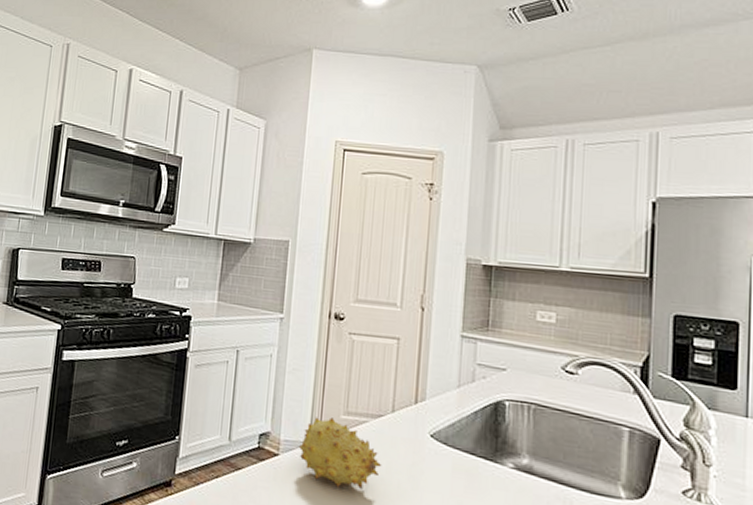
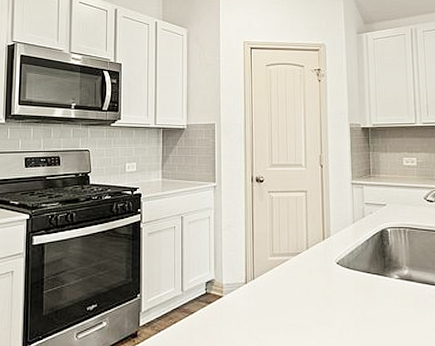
fruit: present [298,417,382,491] -> none [237,260,303,316]

